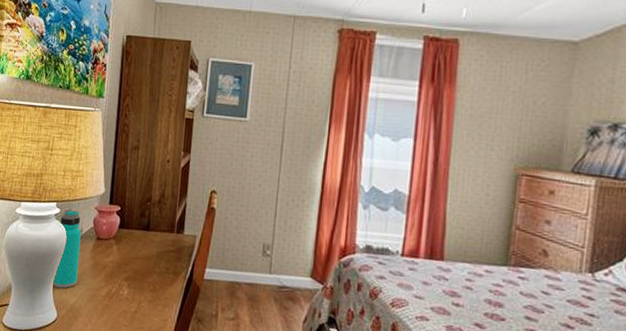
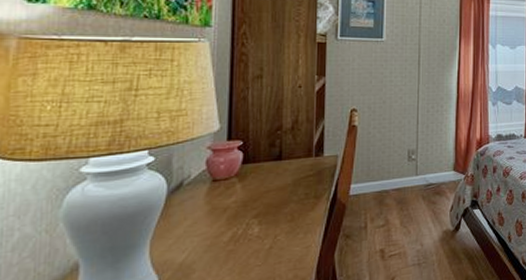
water bottle: present [52,209,81,289] -> none [148,155,189,248]

